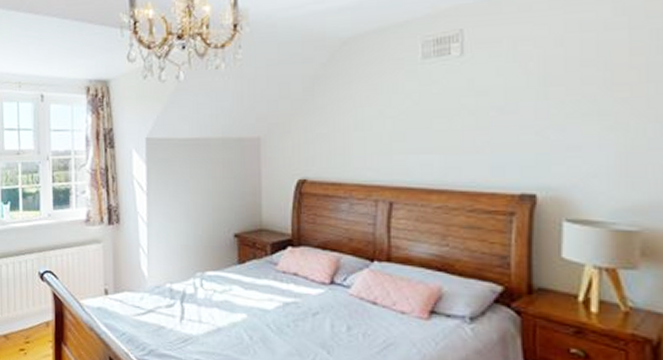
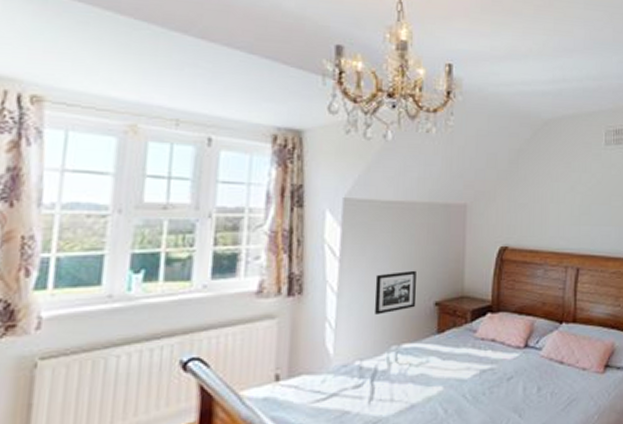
picture frame: none [178,203,217,243] -> present [374,270,416,315]

